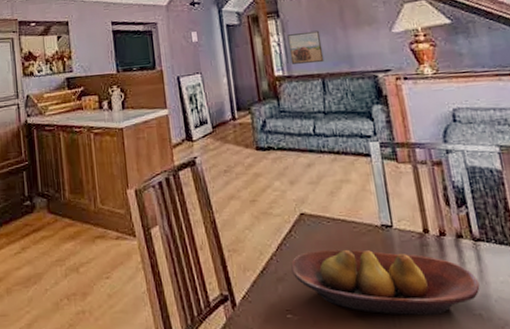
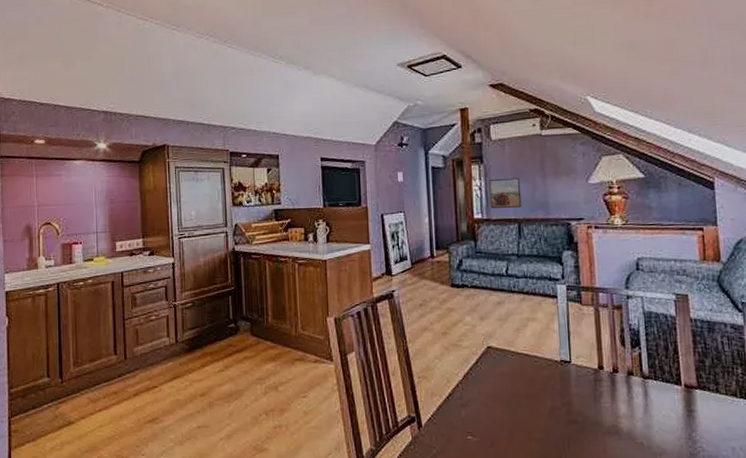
fruit bowl: present [291,249,480,316] -> none [475,380,644,442]

